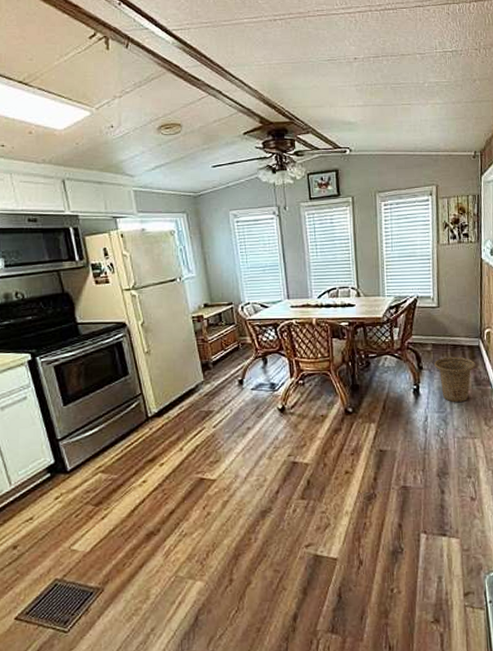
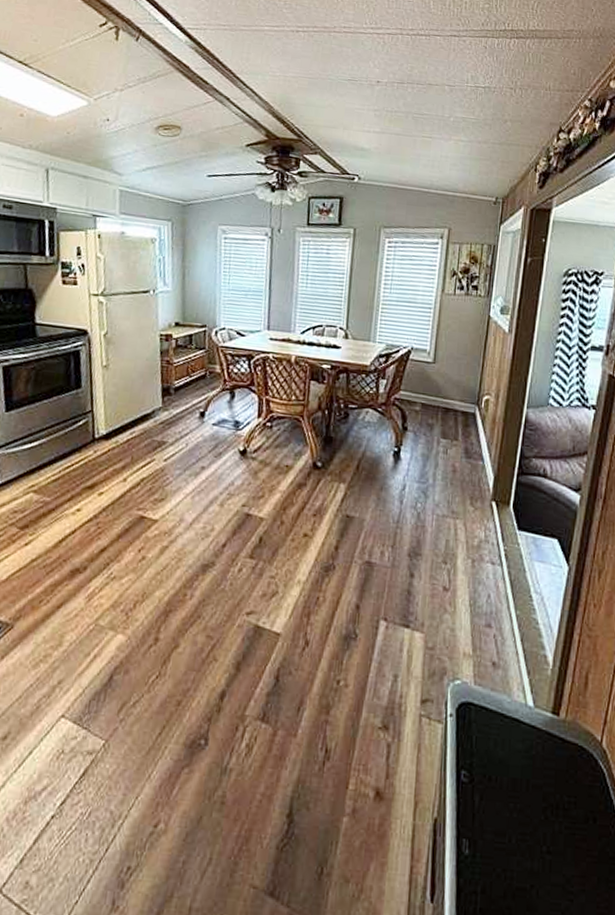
basket: present [434,356,476,403] -> none [421,420,469,475]

